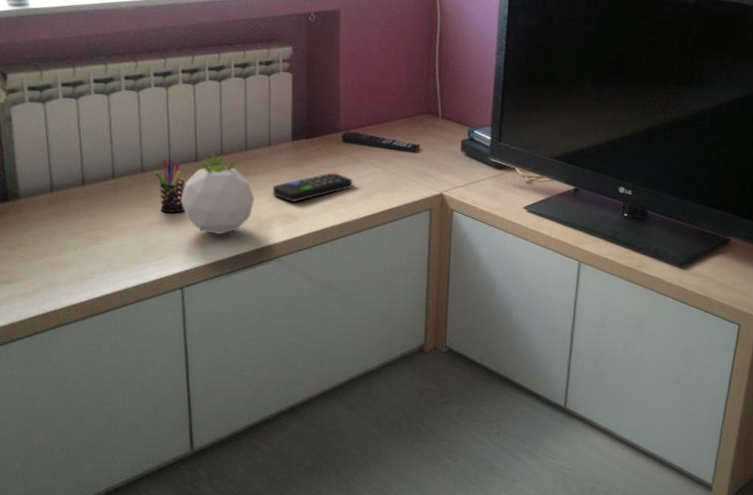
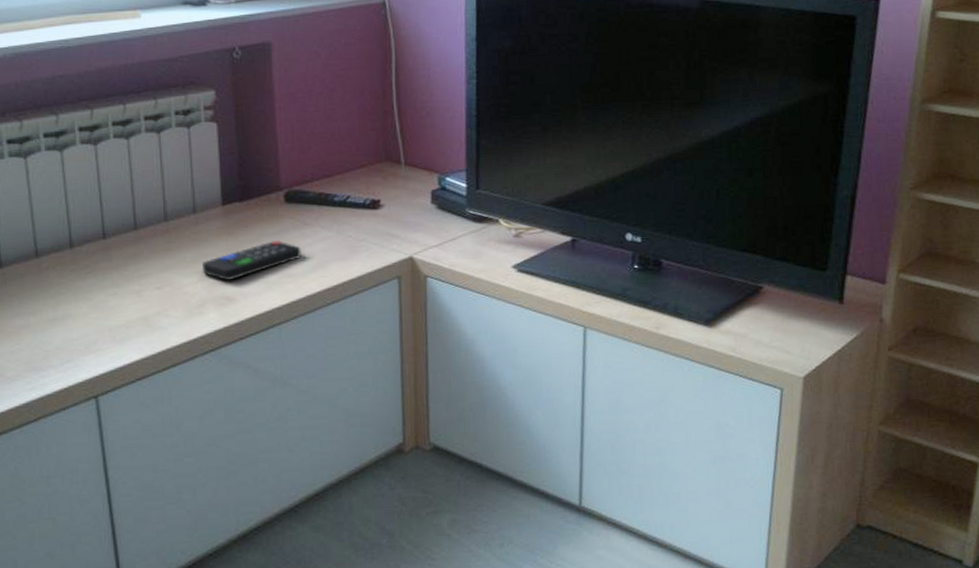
pen holder: present [155,159,185,213] -> none [53,239,93,305]
succulent plant: present [180,152,255,235] -> none [87,226,181,328]

